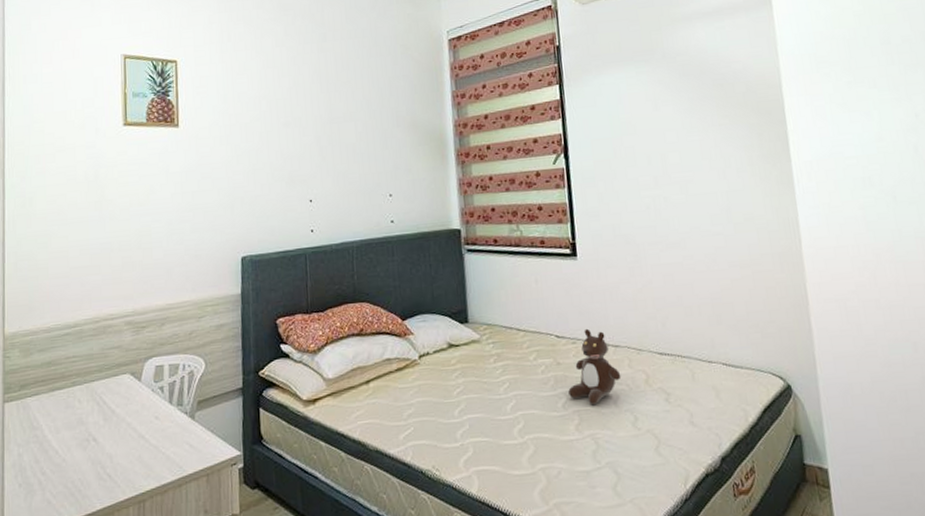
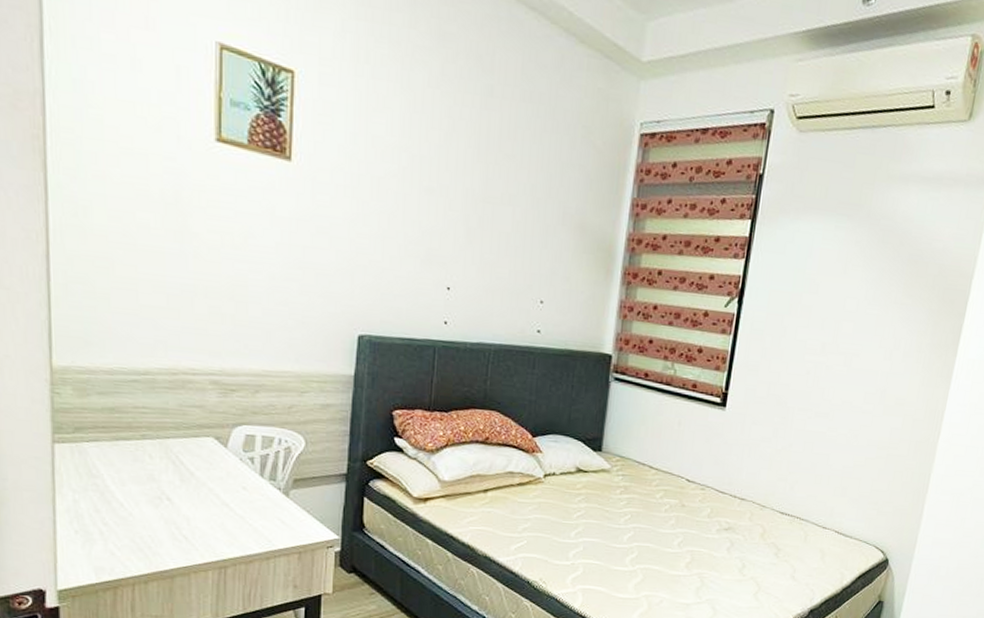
stuffed animal: present [568,328,622,406] -> none [686,478,740,549]

